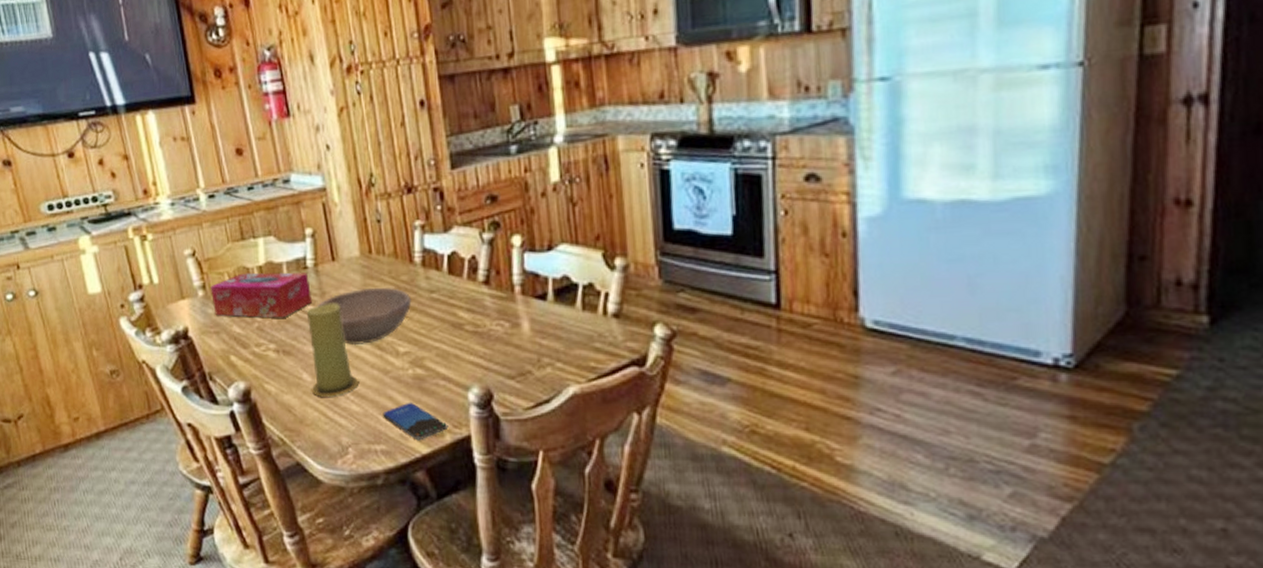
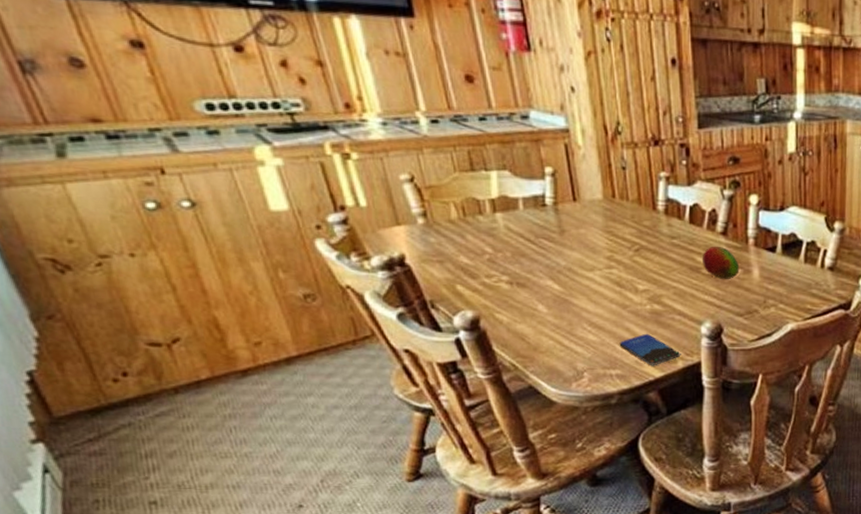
tissue box: present [210,272,312,318] -> none [432,204,550,252]
candle: present [306,303,359,397] -> none [543,240,597,327]
bowl: present [316,287,412,346] -> none [554,229,653,282]
fruit: none [465,297,507,336] -> present [703,246,740,279]

